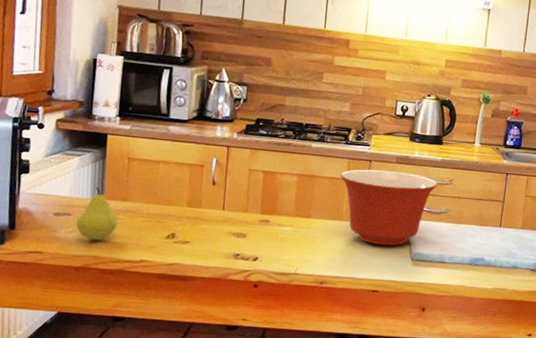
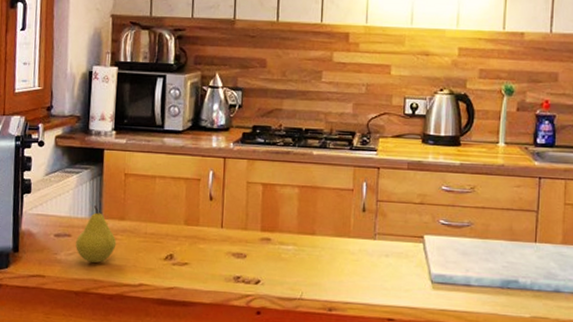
mixing bowl: present [340,169,439,246] -> none [346,178,458,266]

